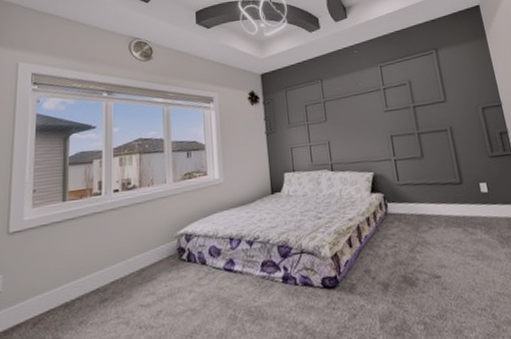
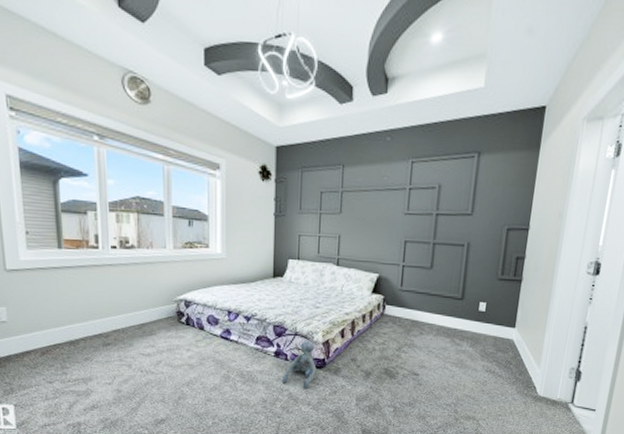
plush toy: none [294,256,330,317] -> present [283,340,317,388]

